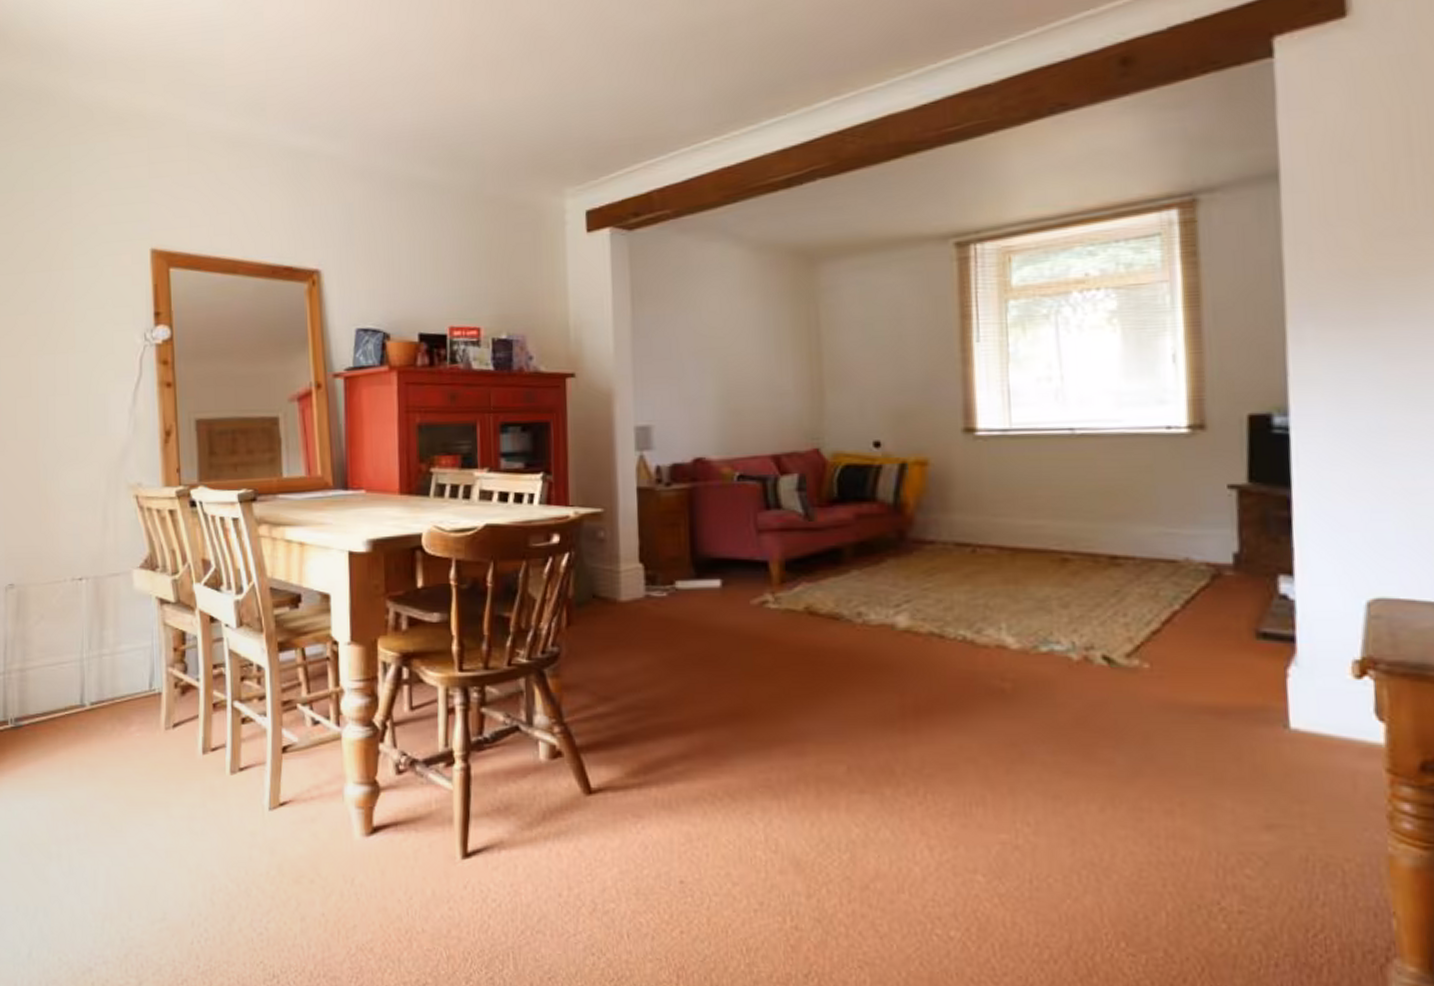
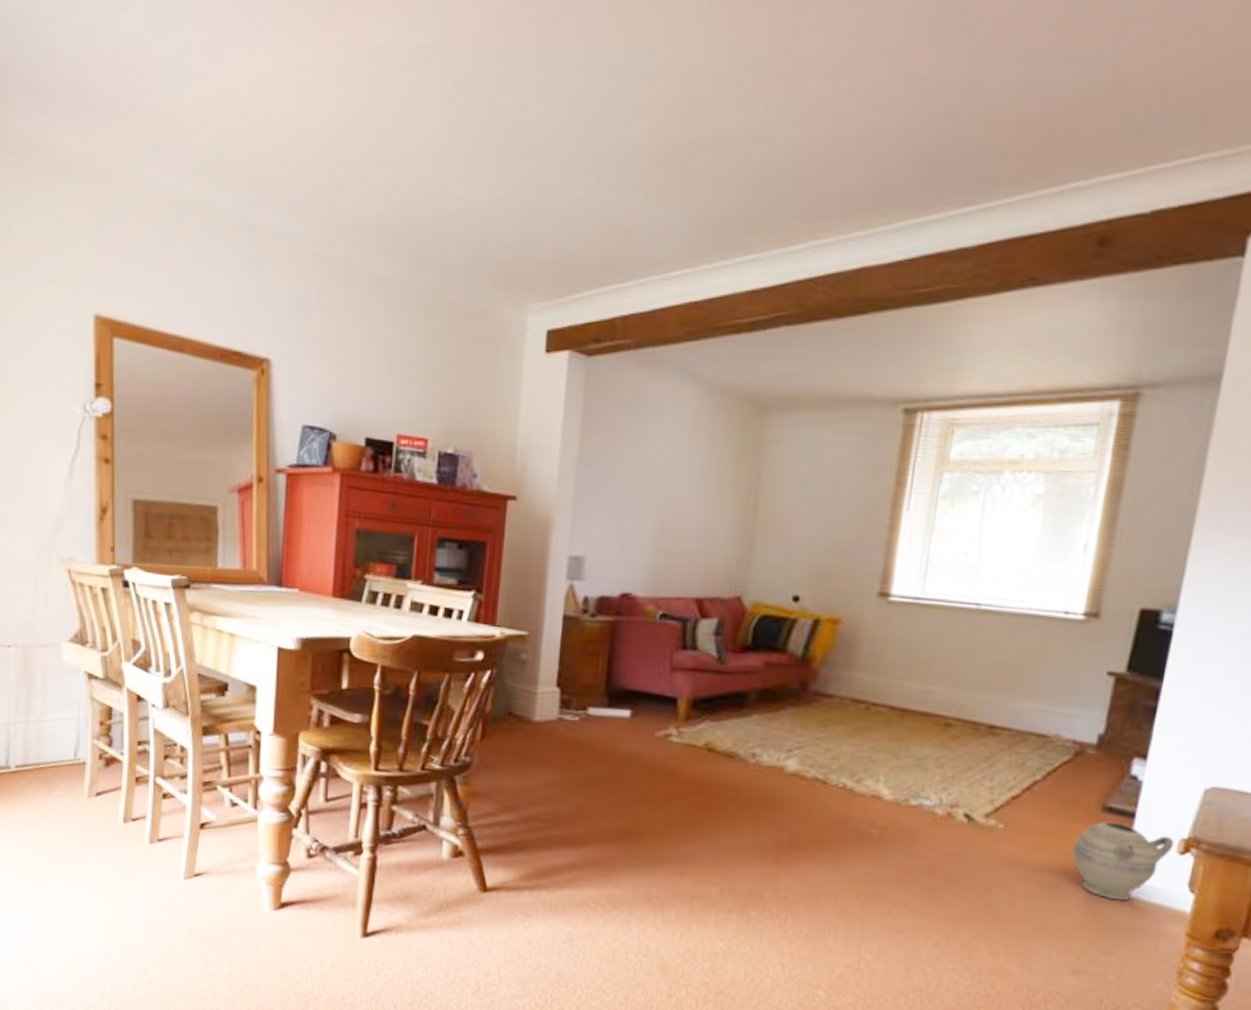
ceramic jug: none [1233,648,1348,738] -> present [1072,821,1175,901]

